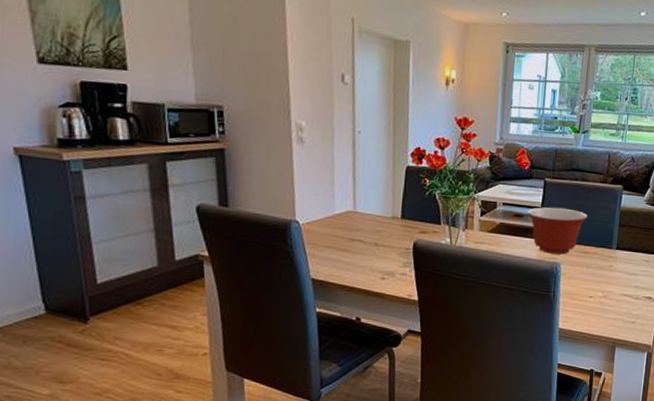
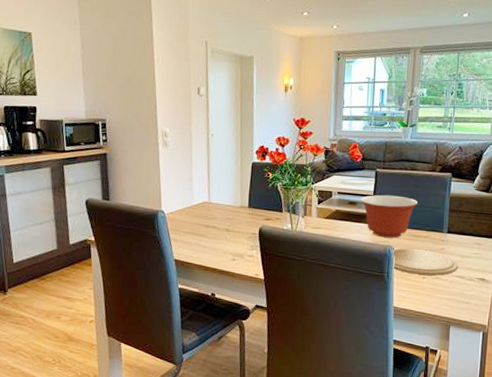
plate: none [558,265,626,294] -> present [392,248,459,276]

